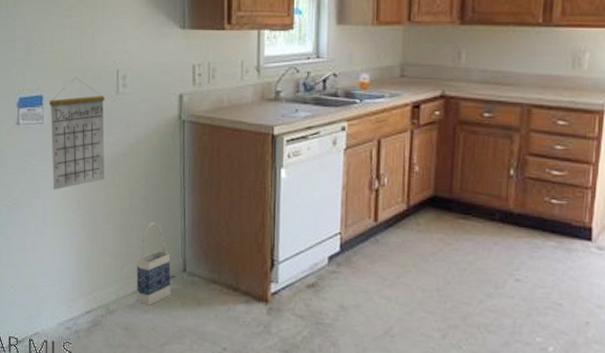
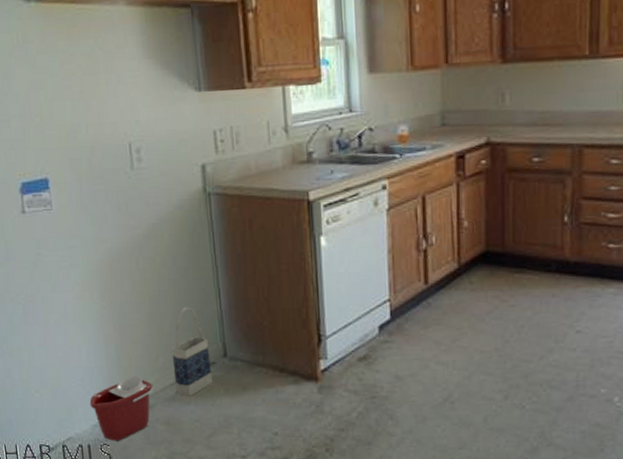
calendar: present [49,77,105,190] -> none [55,155,127,281]
bucket: none [58,280,117,341] -> present [89,375,154,441]

